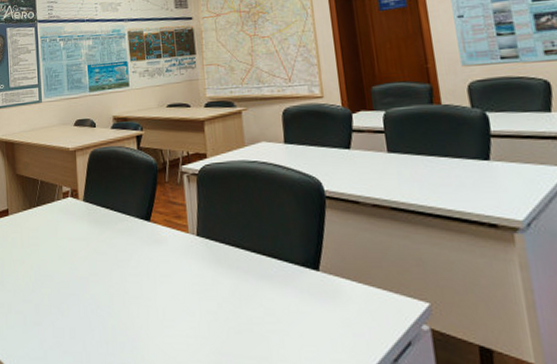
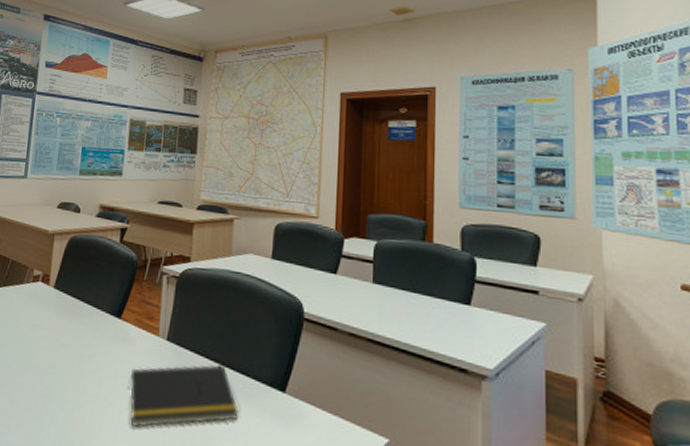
notepad: none [167,251,278,322] -> present [128,364,239,427]

